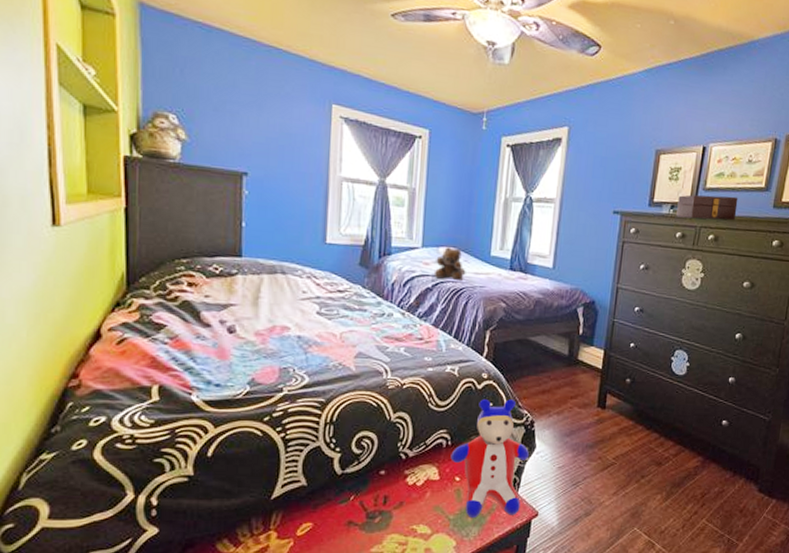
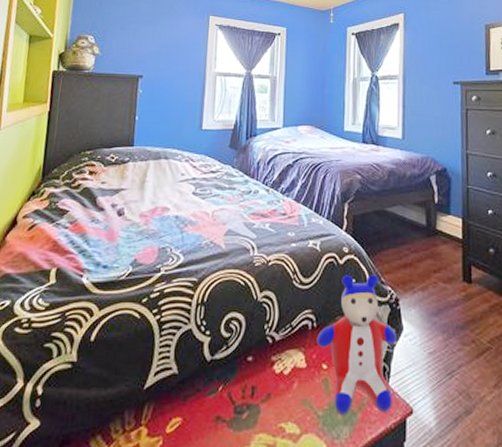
teddy bear: present [433,247,466,282] -> none [294,126,323,157]

